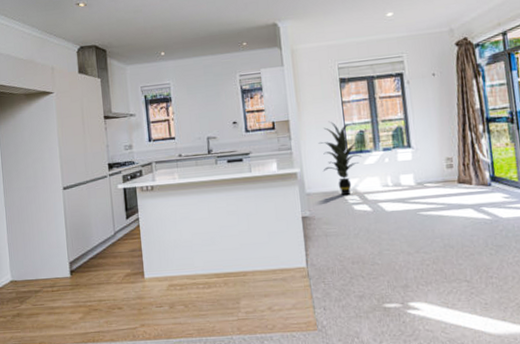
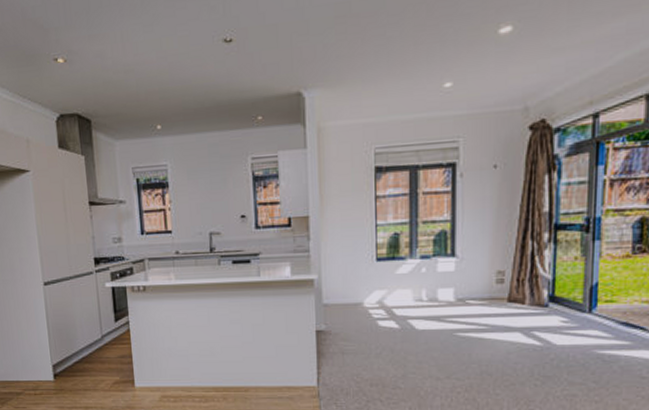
indoor plant: present [318,121,363,196] -> none [342,219,395,310]

